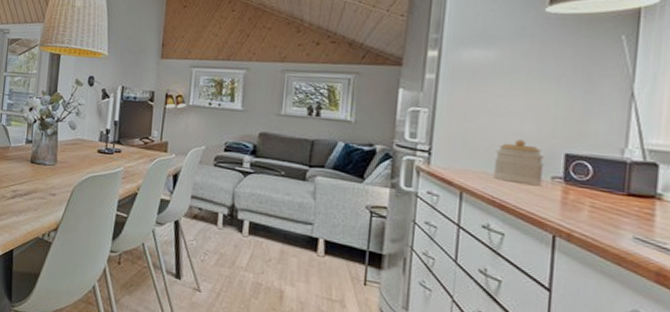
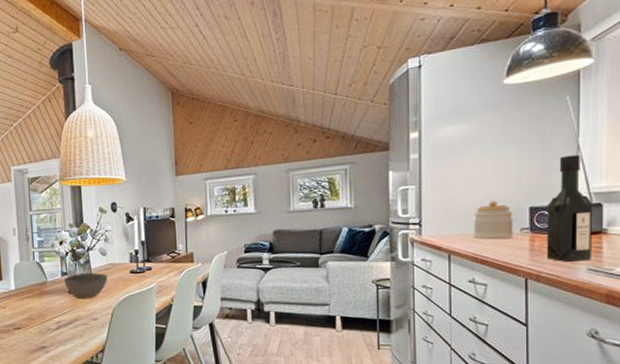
bowl: none [27,144,74,172] -> present [64,273,108,299]
bottle: none [581,102,646,228] -> present [546,155,592,262]

